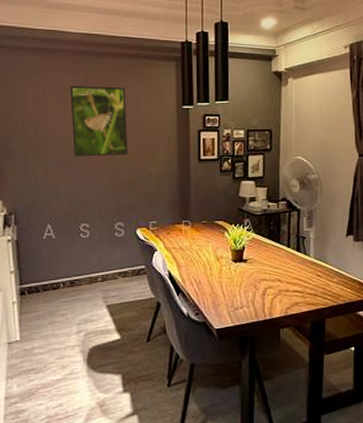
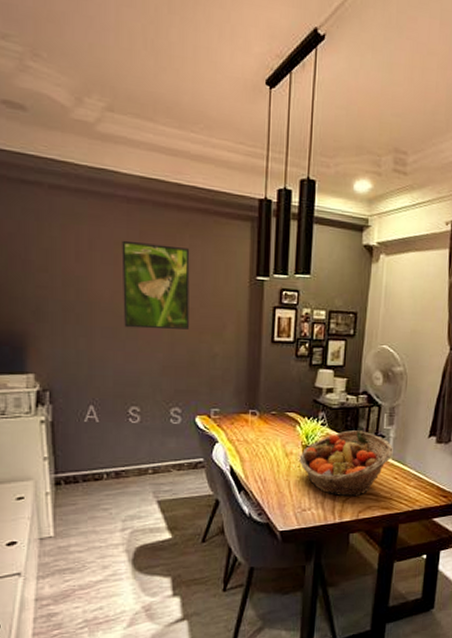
fruit basket: none [229,233,314,295] -> present [299,430,393,497]

